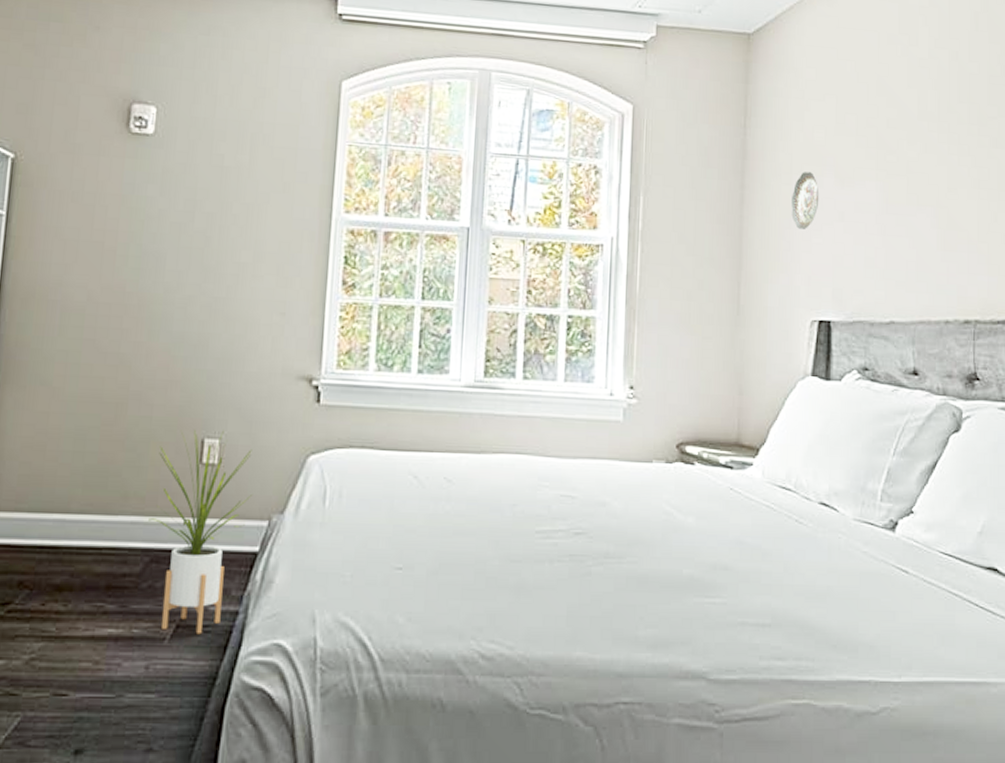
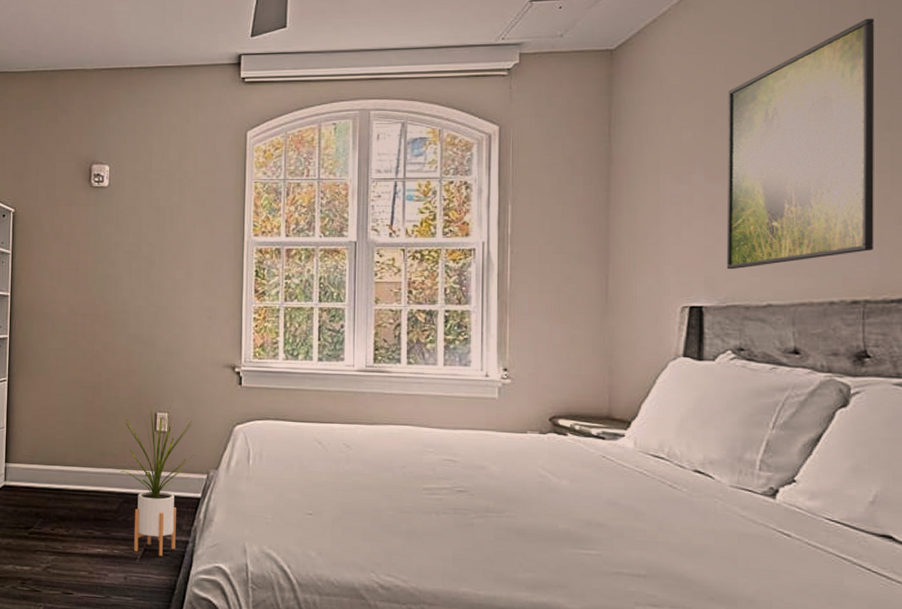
decorative plate: present [791,172,820,229] -> none [659,171,688,224]
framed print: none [853,32,986,283] -> present [726,18,875,270]

